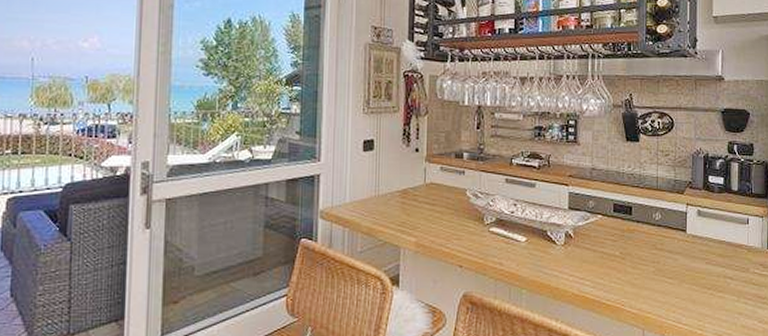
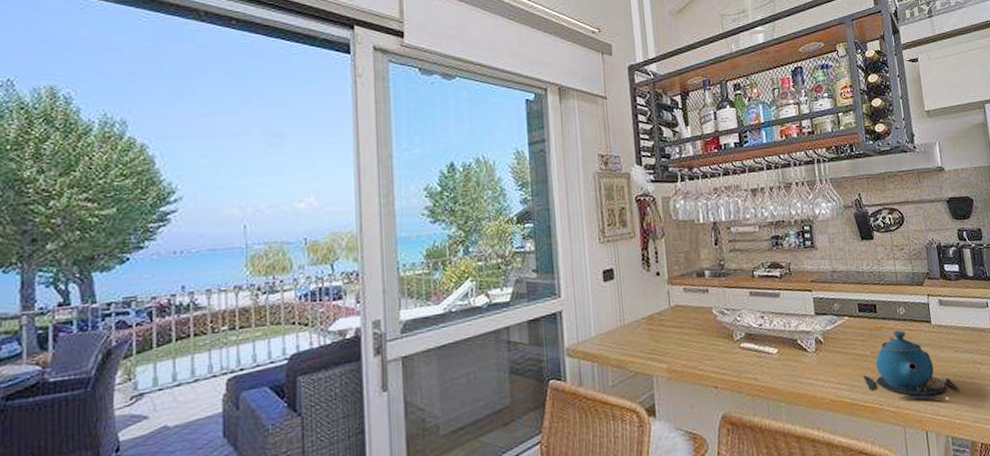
teapot: none [609,235,707,309] -> present [863,330,961,400]

